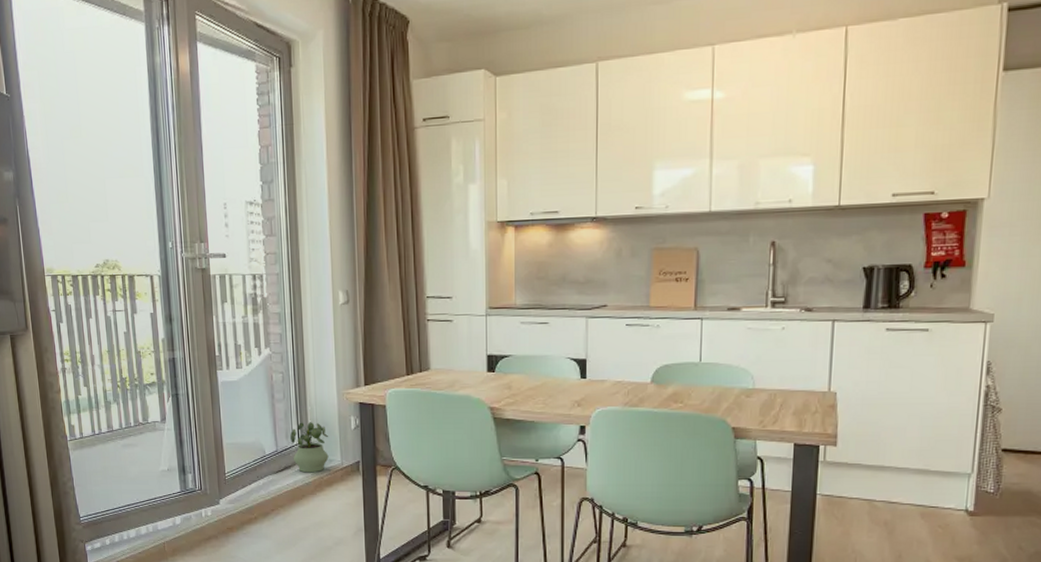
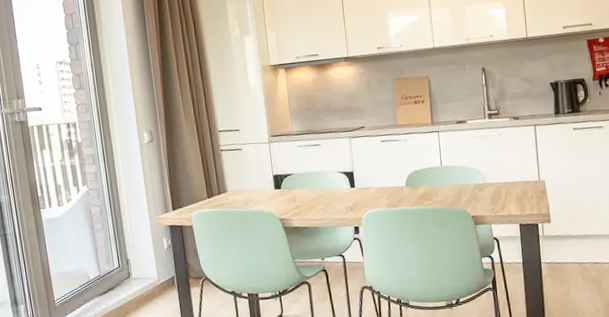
potted plant: present [290,422,329,473] -> none [111,246,147,292]

